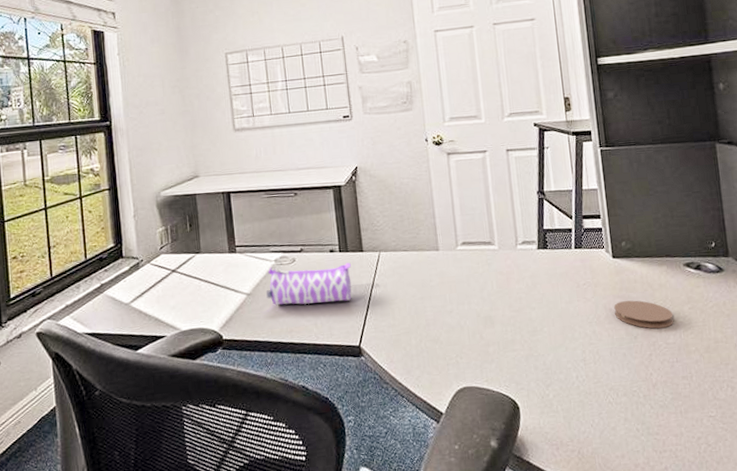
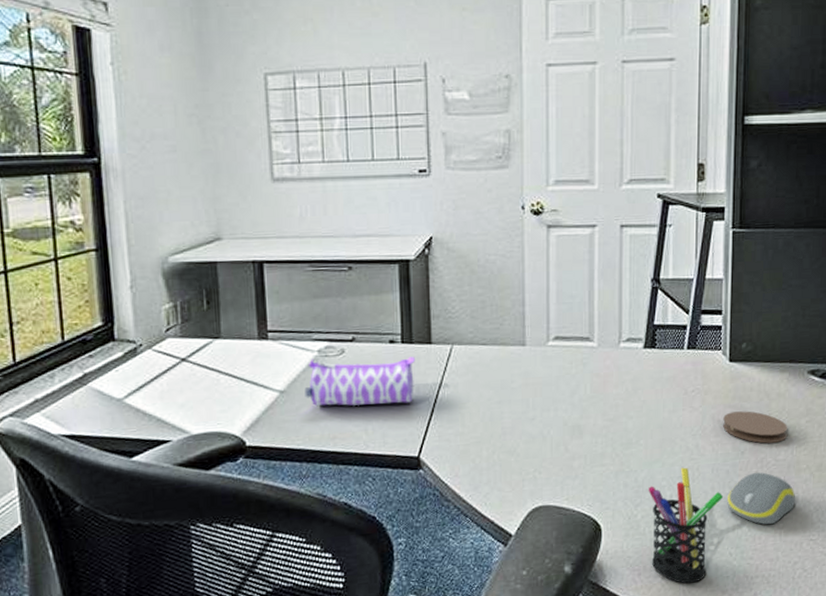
pen holder: none [556,351,624,458] -> present [648,467,724,584]
computer mouse: none [627,354,690,403] -> present [727,472,795,525]

